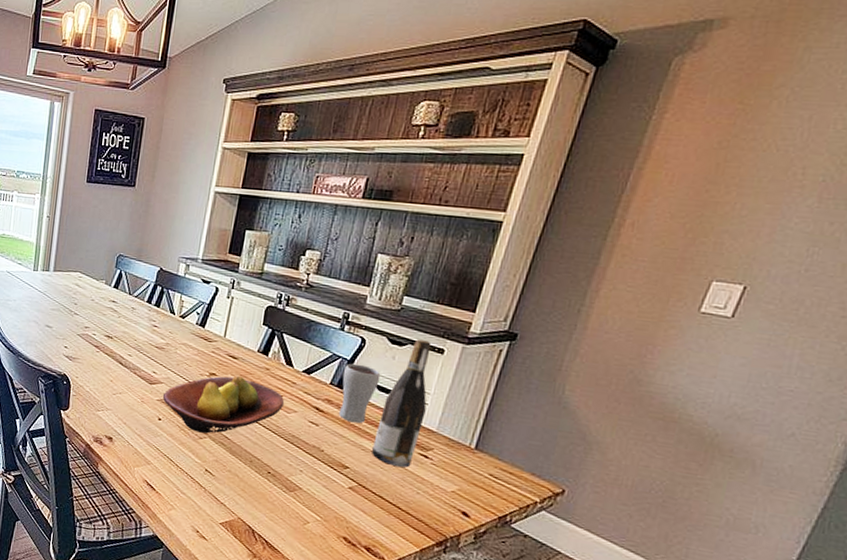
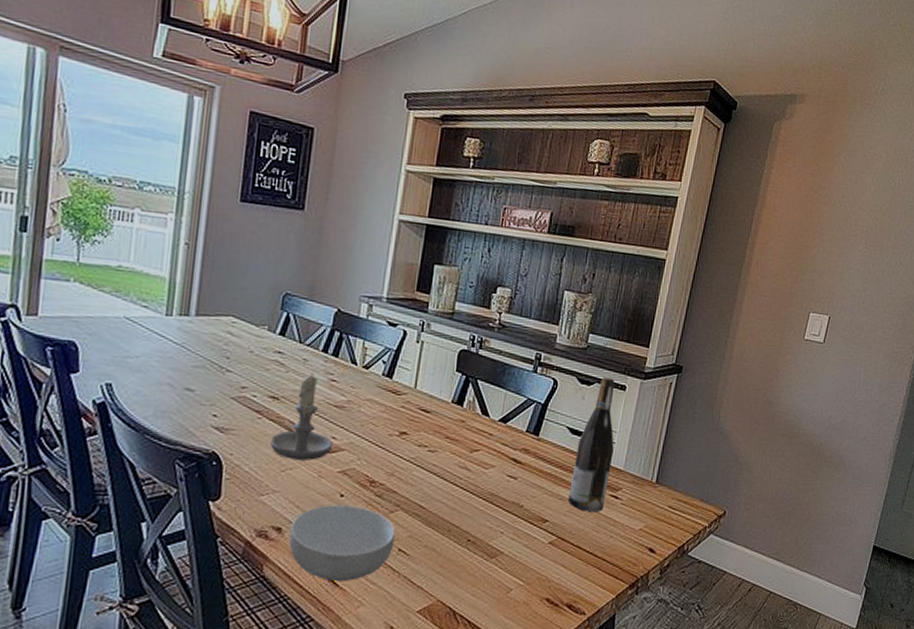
candle: none [105,318,154,389] -> present [270,372,333,460]
cereal bowl: none [117,425,203,488] -> present [289,505,395,582]
fruit bowl: present [163,375,285,434] -> none [345,432,482,505]
drinking glass: present [338,363,381,424] -> none [535,407,573,471]

